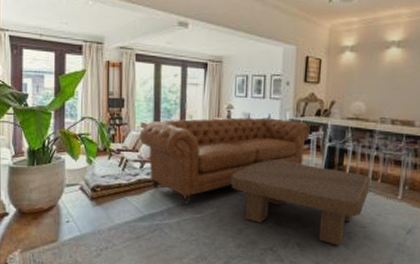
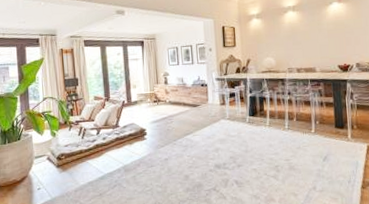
sofa: present [139,117,310,204] -> none [93,79,234,160]
coffee table: present [231,159,370,246] -> none [174,113,288,179]

